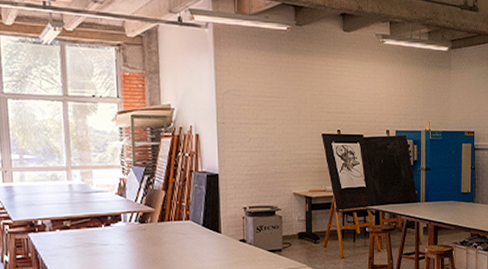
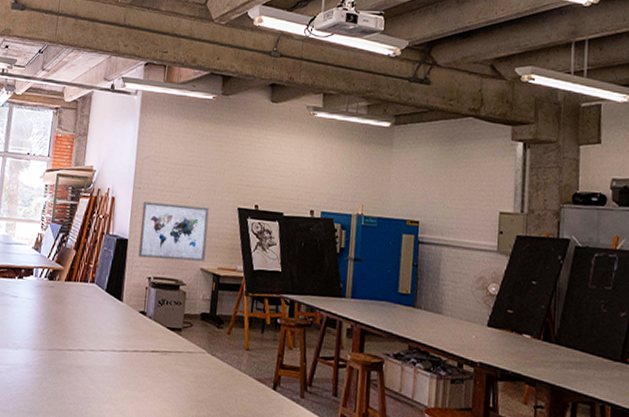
wall art: none [229,136,297,190] -> present [138,201,210,262]

